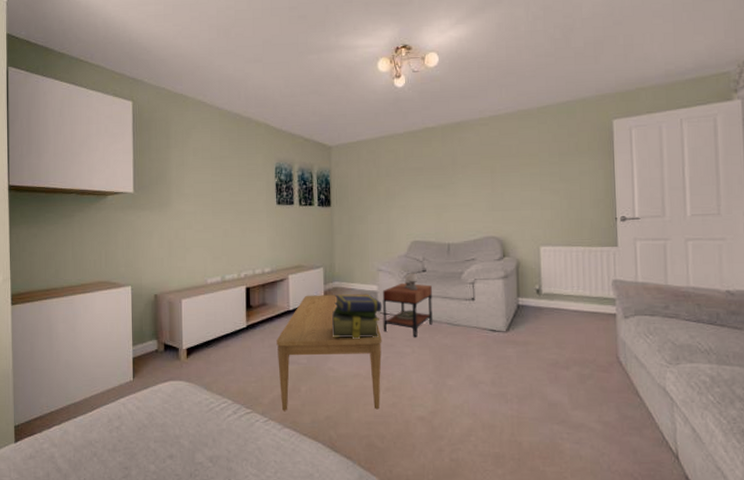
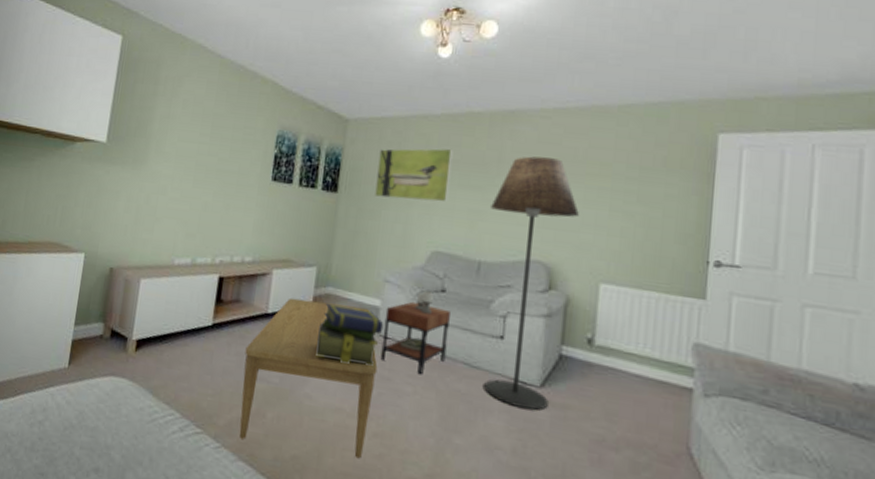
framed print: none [360,159,418,205] -> present [375,148,454,203]
floor lamp: none [452,156,518,349] -> present [484,156,579,410]

